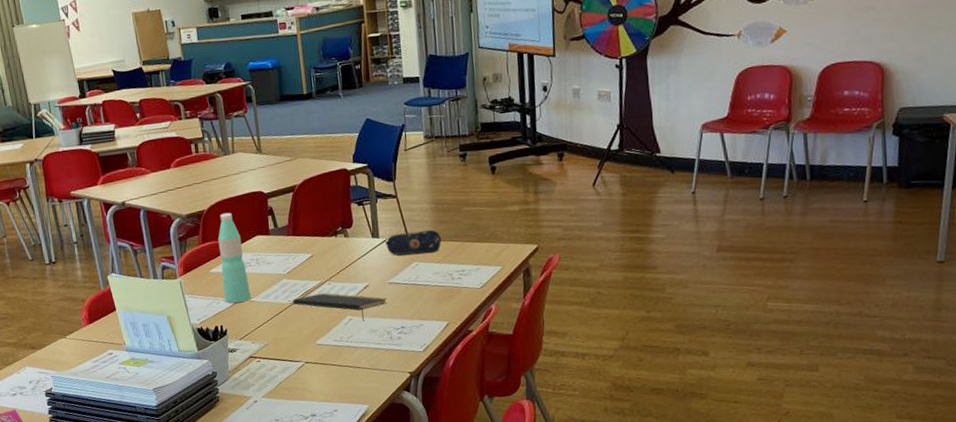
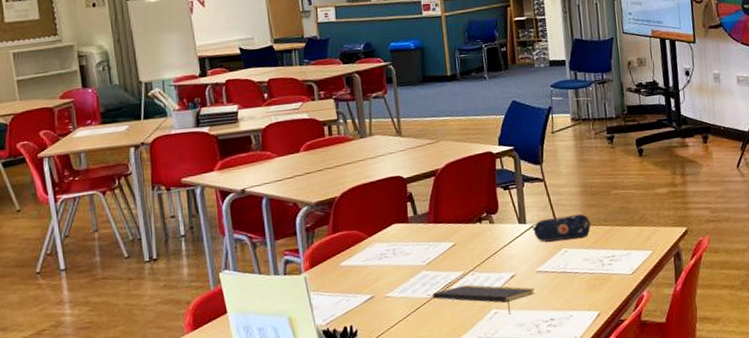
water bottle: present [217,212,251,303] -> none [350,199,386,300]

